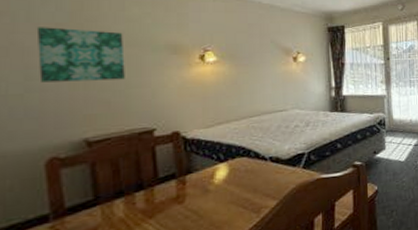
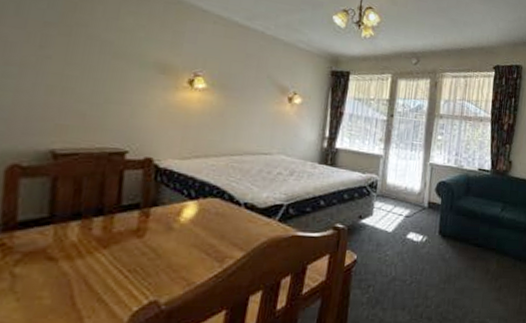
wall art: present [36,27,125,82] -> none [16,22,113,93]

